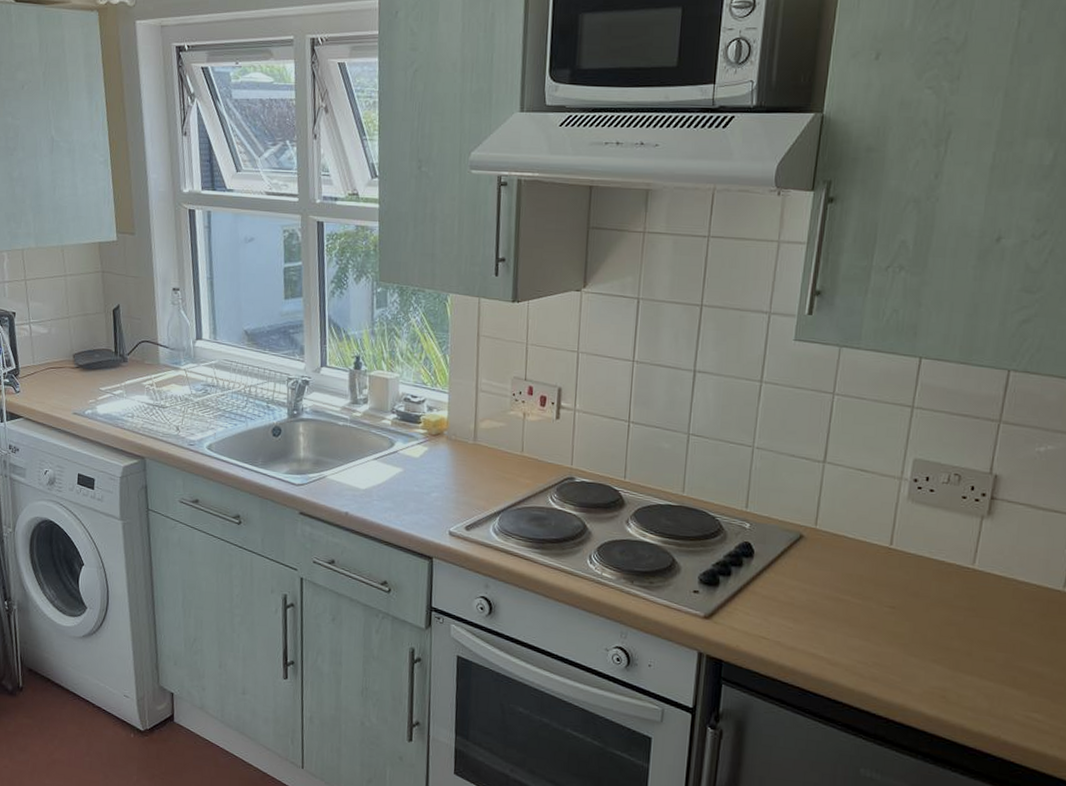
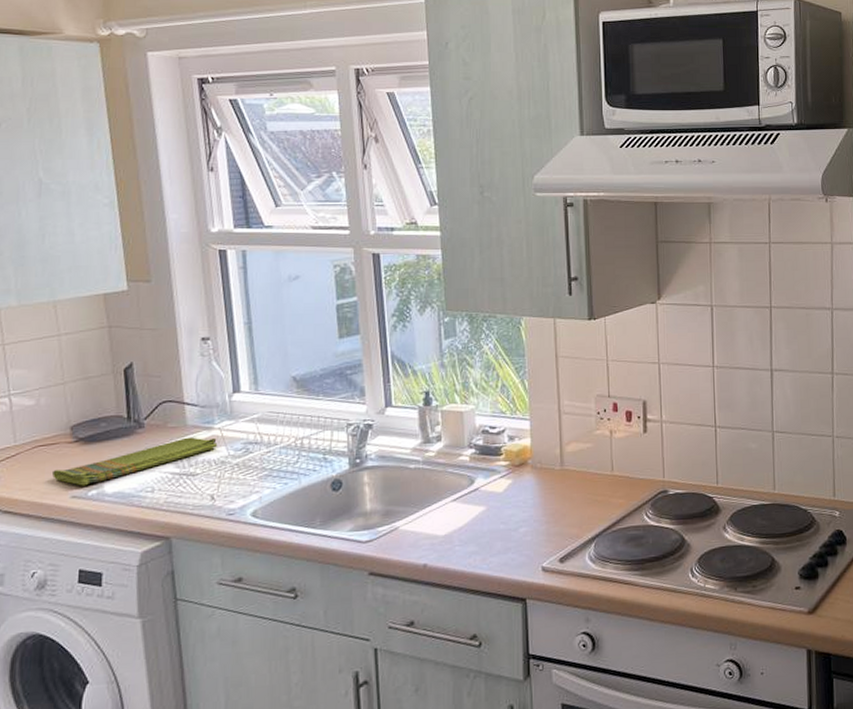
dish towel: none [59,374,182,406] -> present [51,437,217,486]

